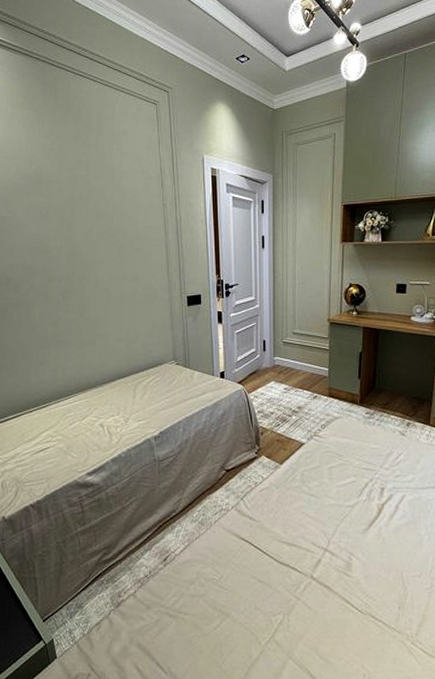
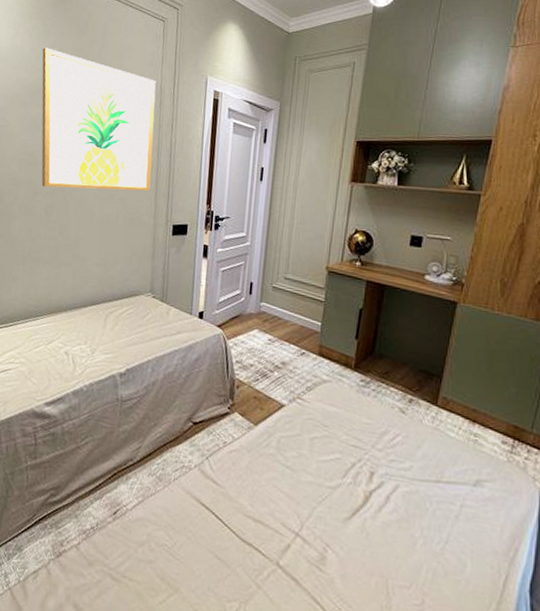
wall art: none [39,137,162,273] -> present [41,48,156,192]

